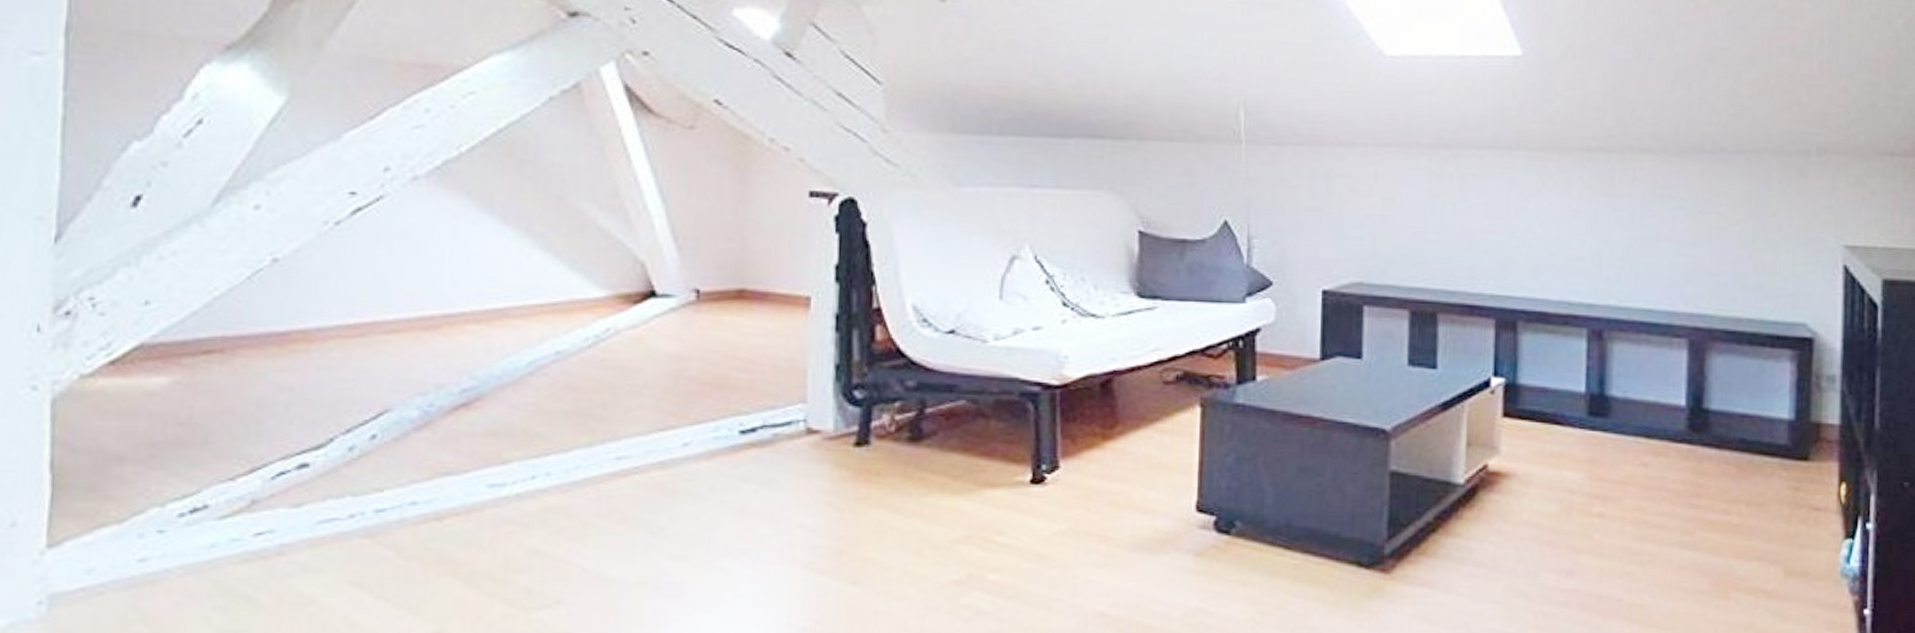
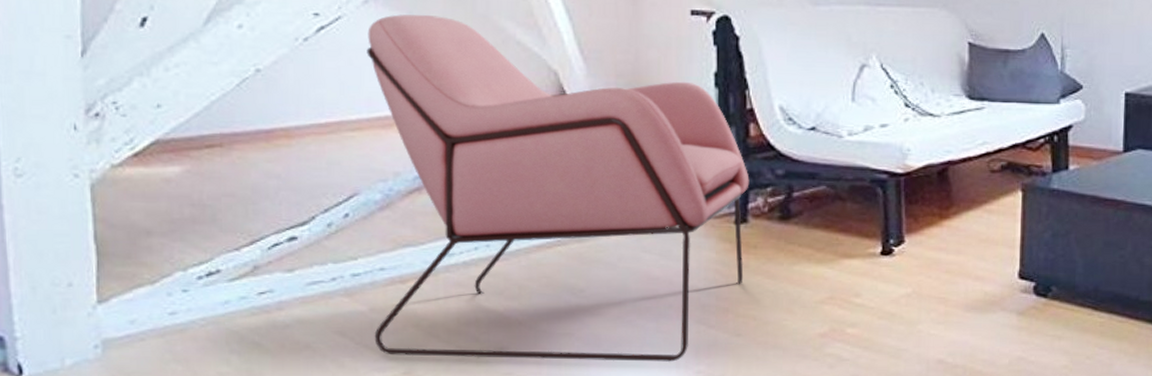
armchair: none [398,194,874,617] -> present [366,14,750,362]

